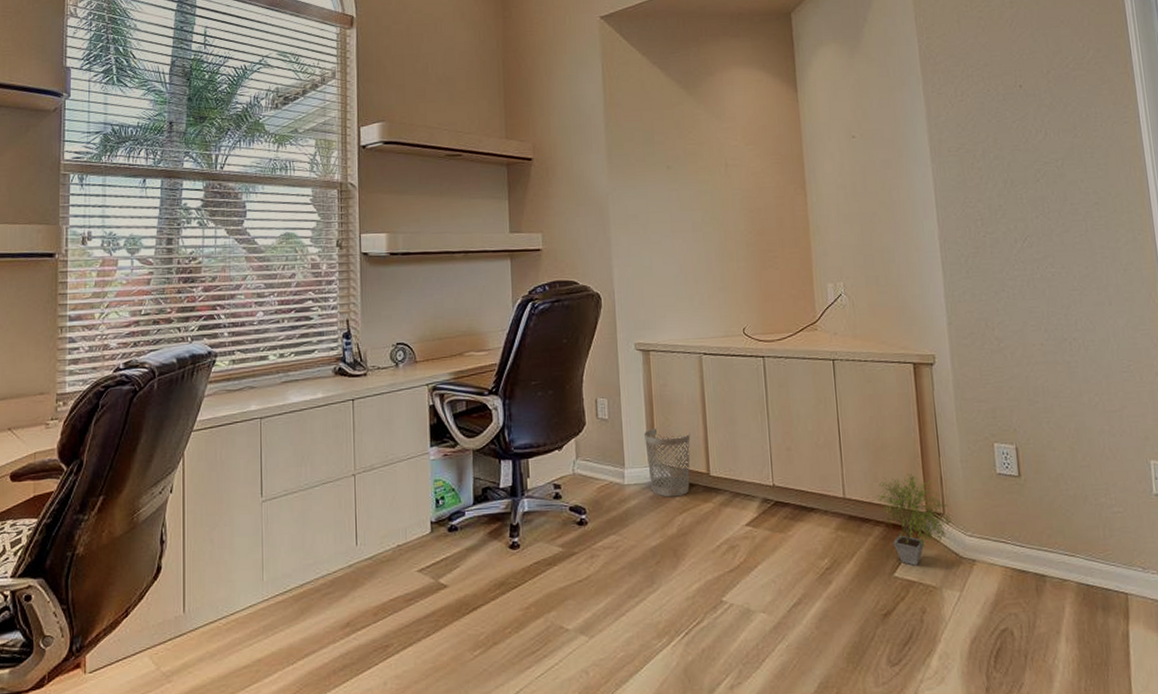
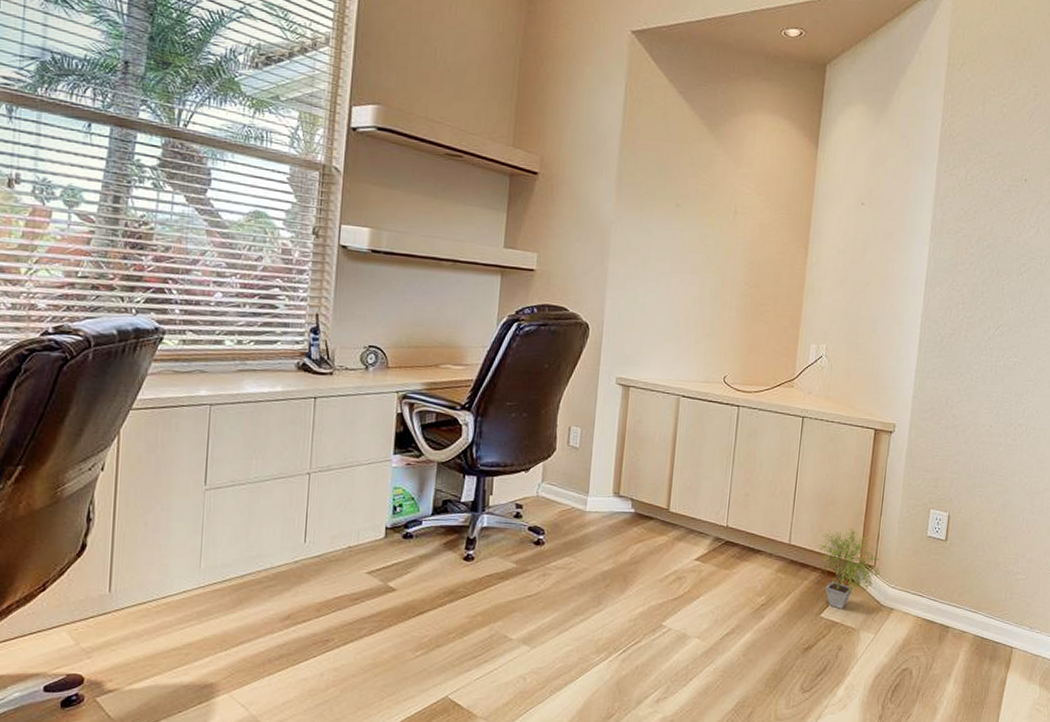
wastebasket: present [644,427,691,497] -> none [611,461,657,528]

